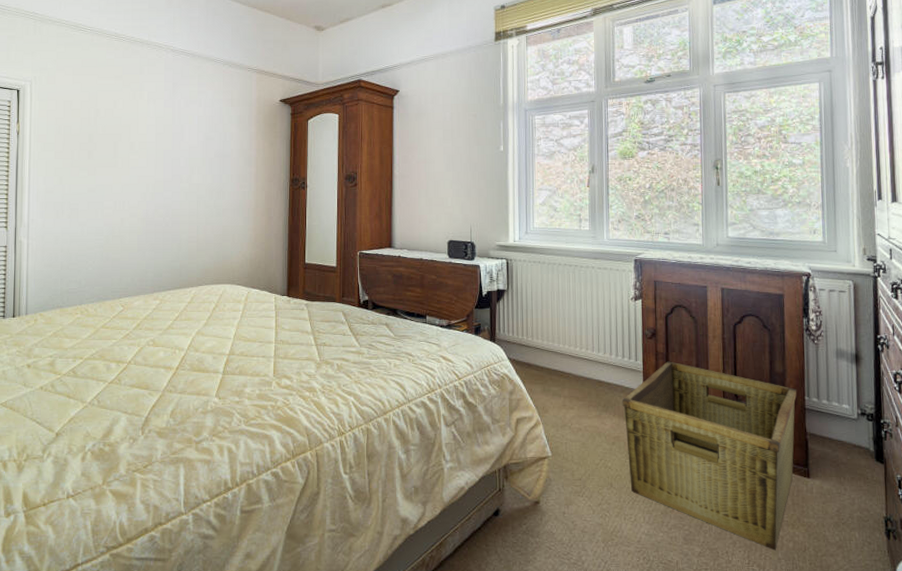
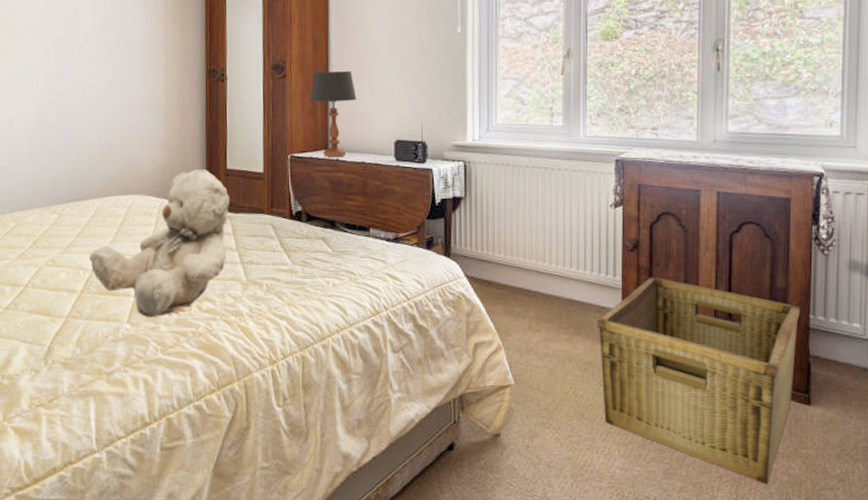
teddy bear: none [184,262,307,393] -> present [89,169,229,318]
table lamp: none [377,182,416,255] -> present [310,71,357,158]

